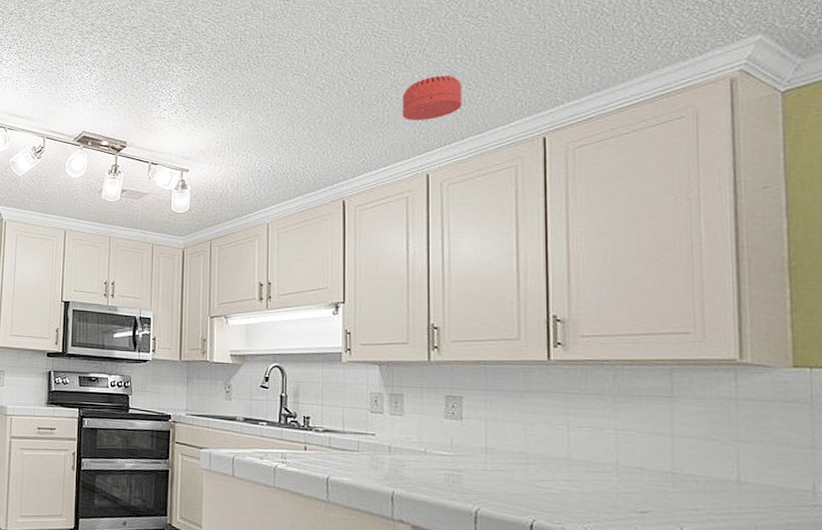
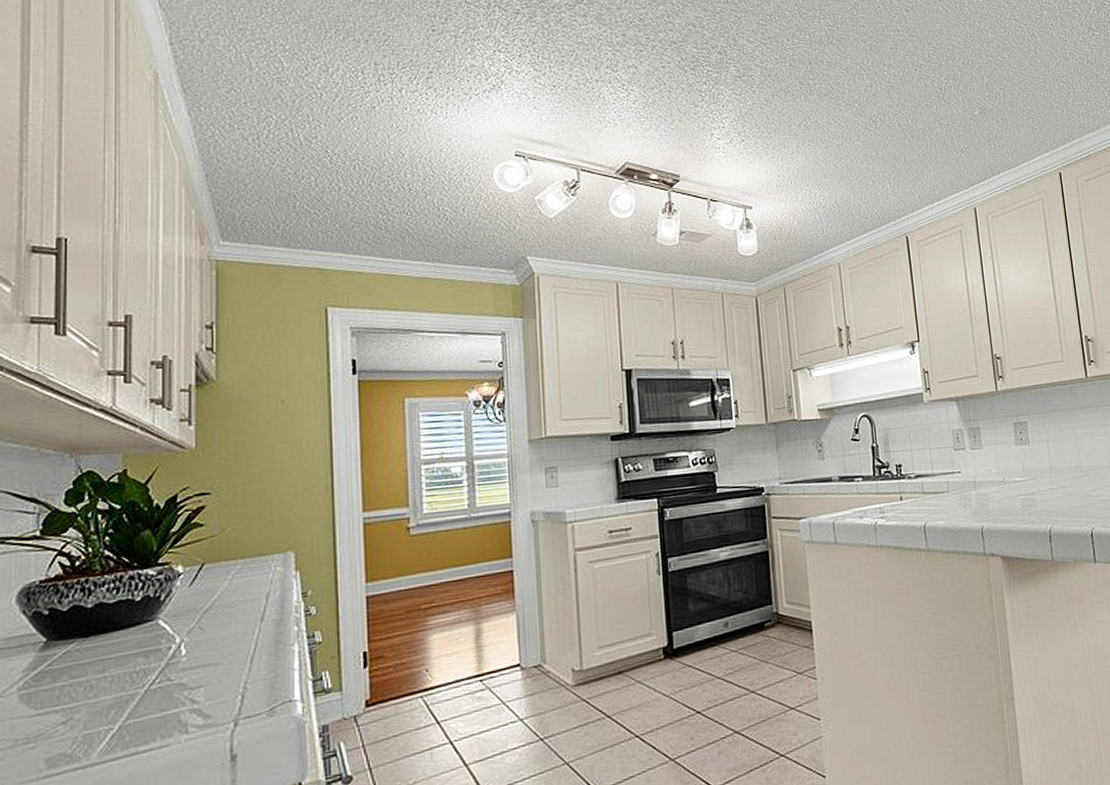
smoke detector: present [401,75,462,121] -> none [945,111,995,155]

